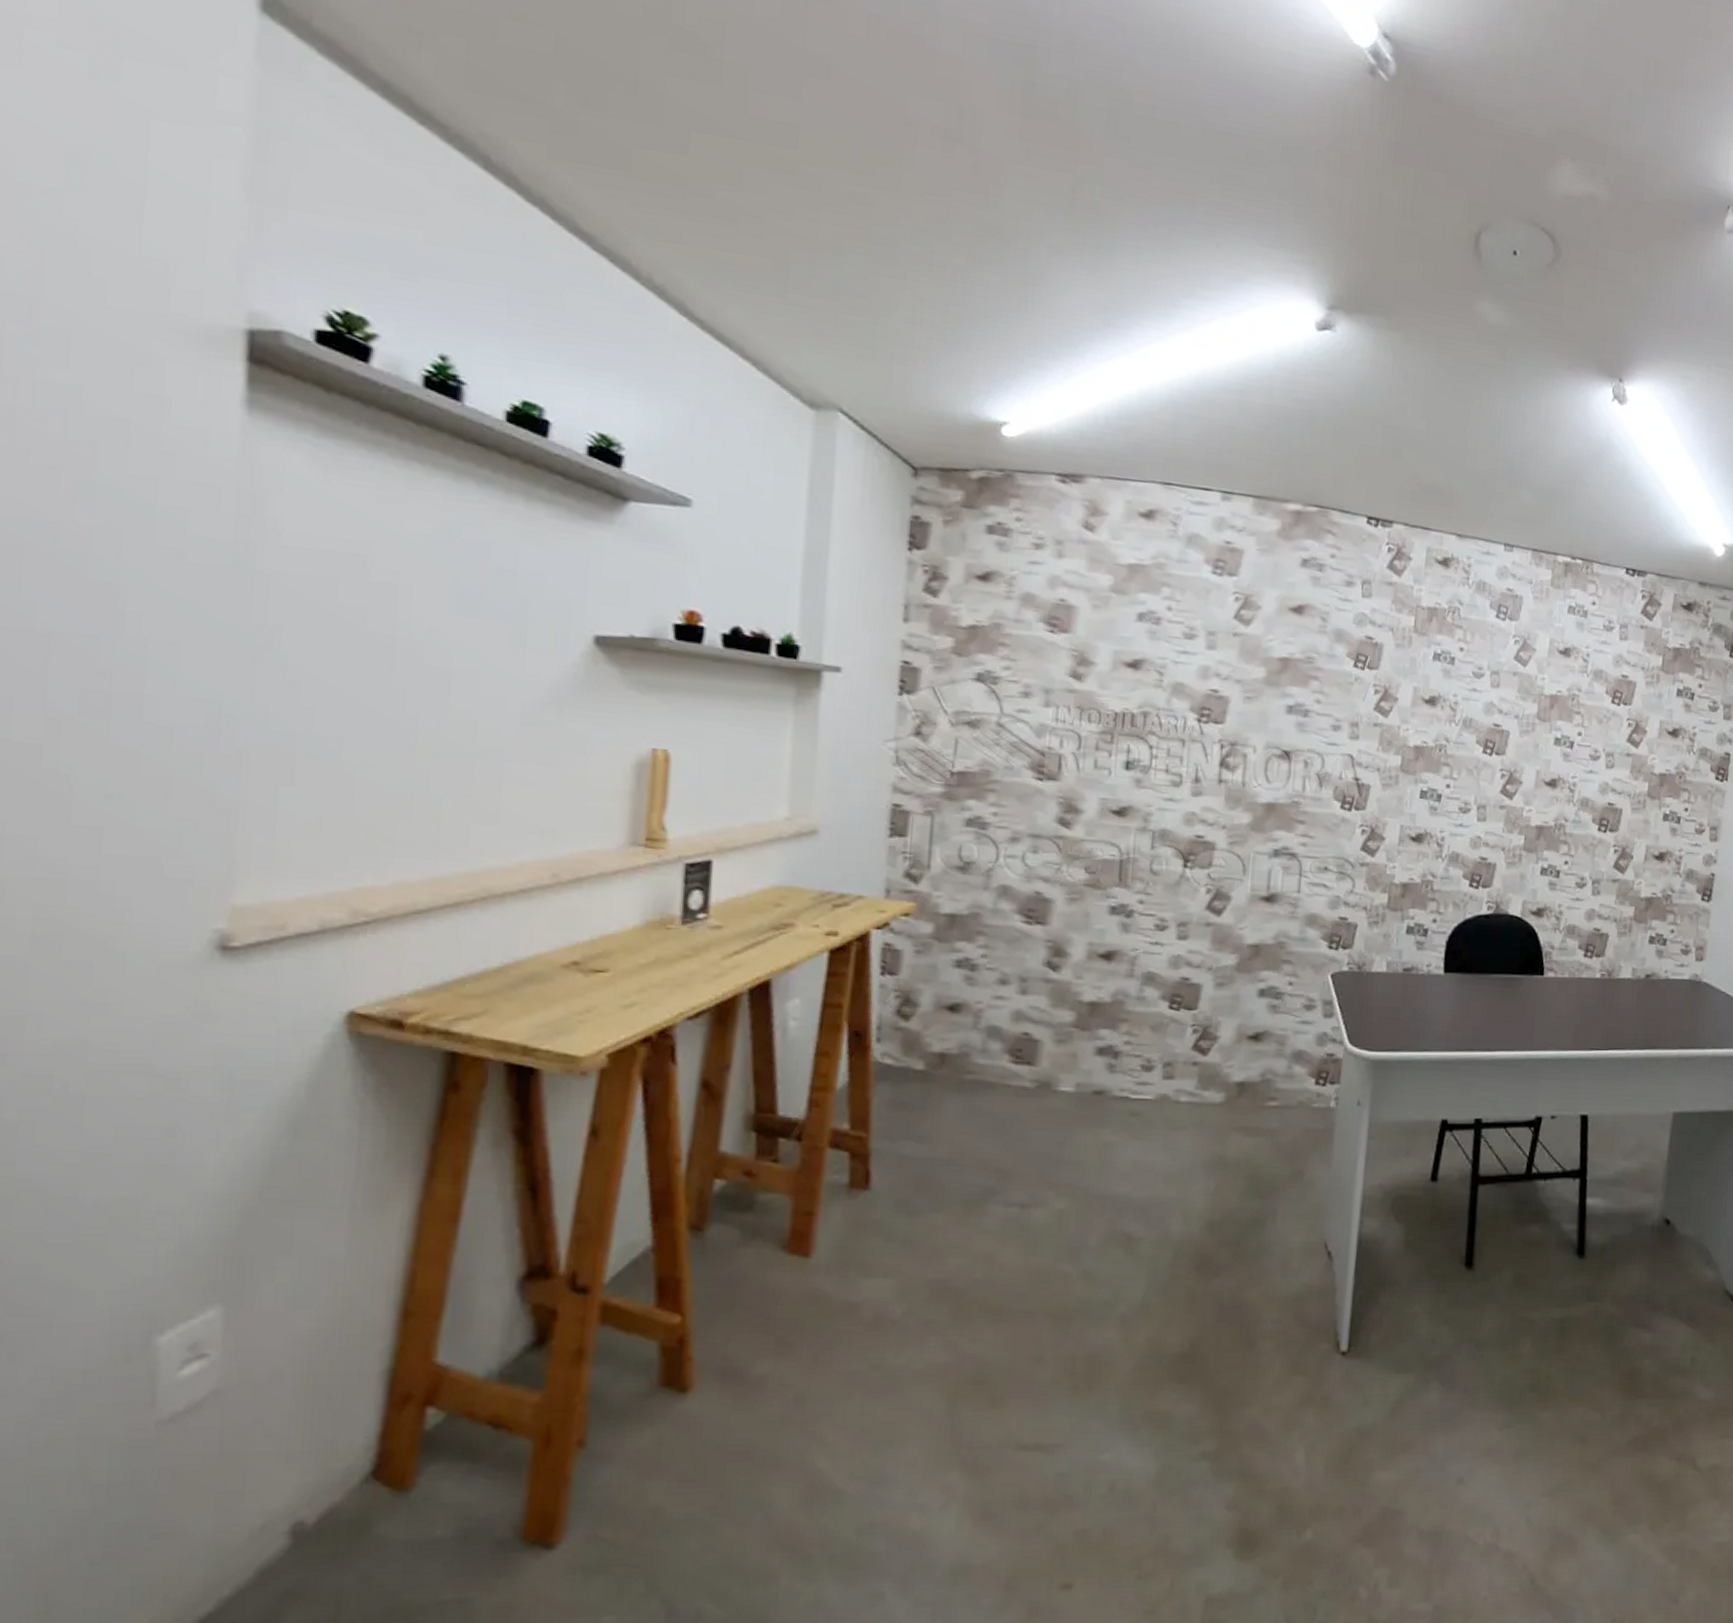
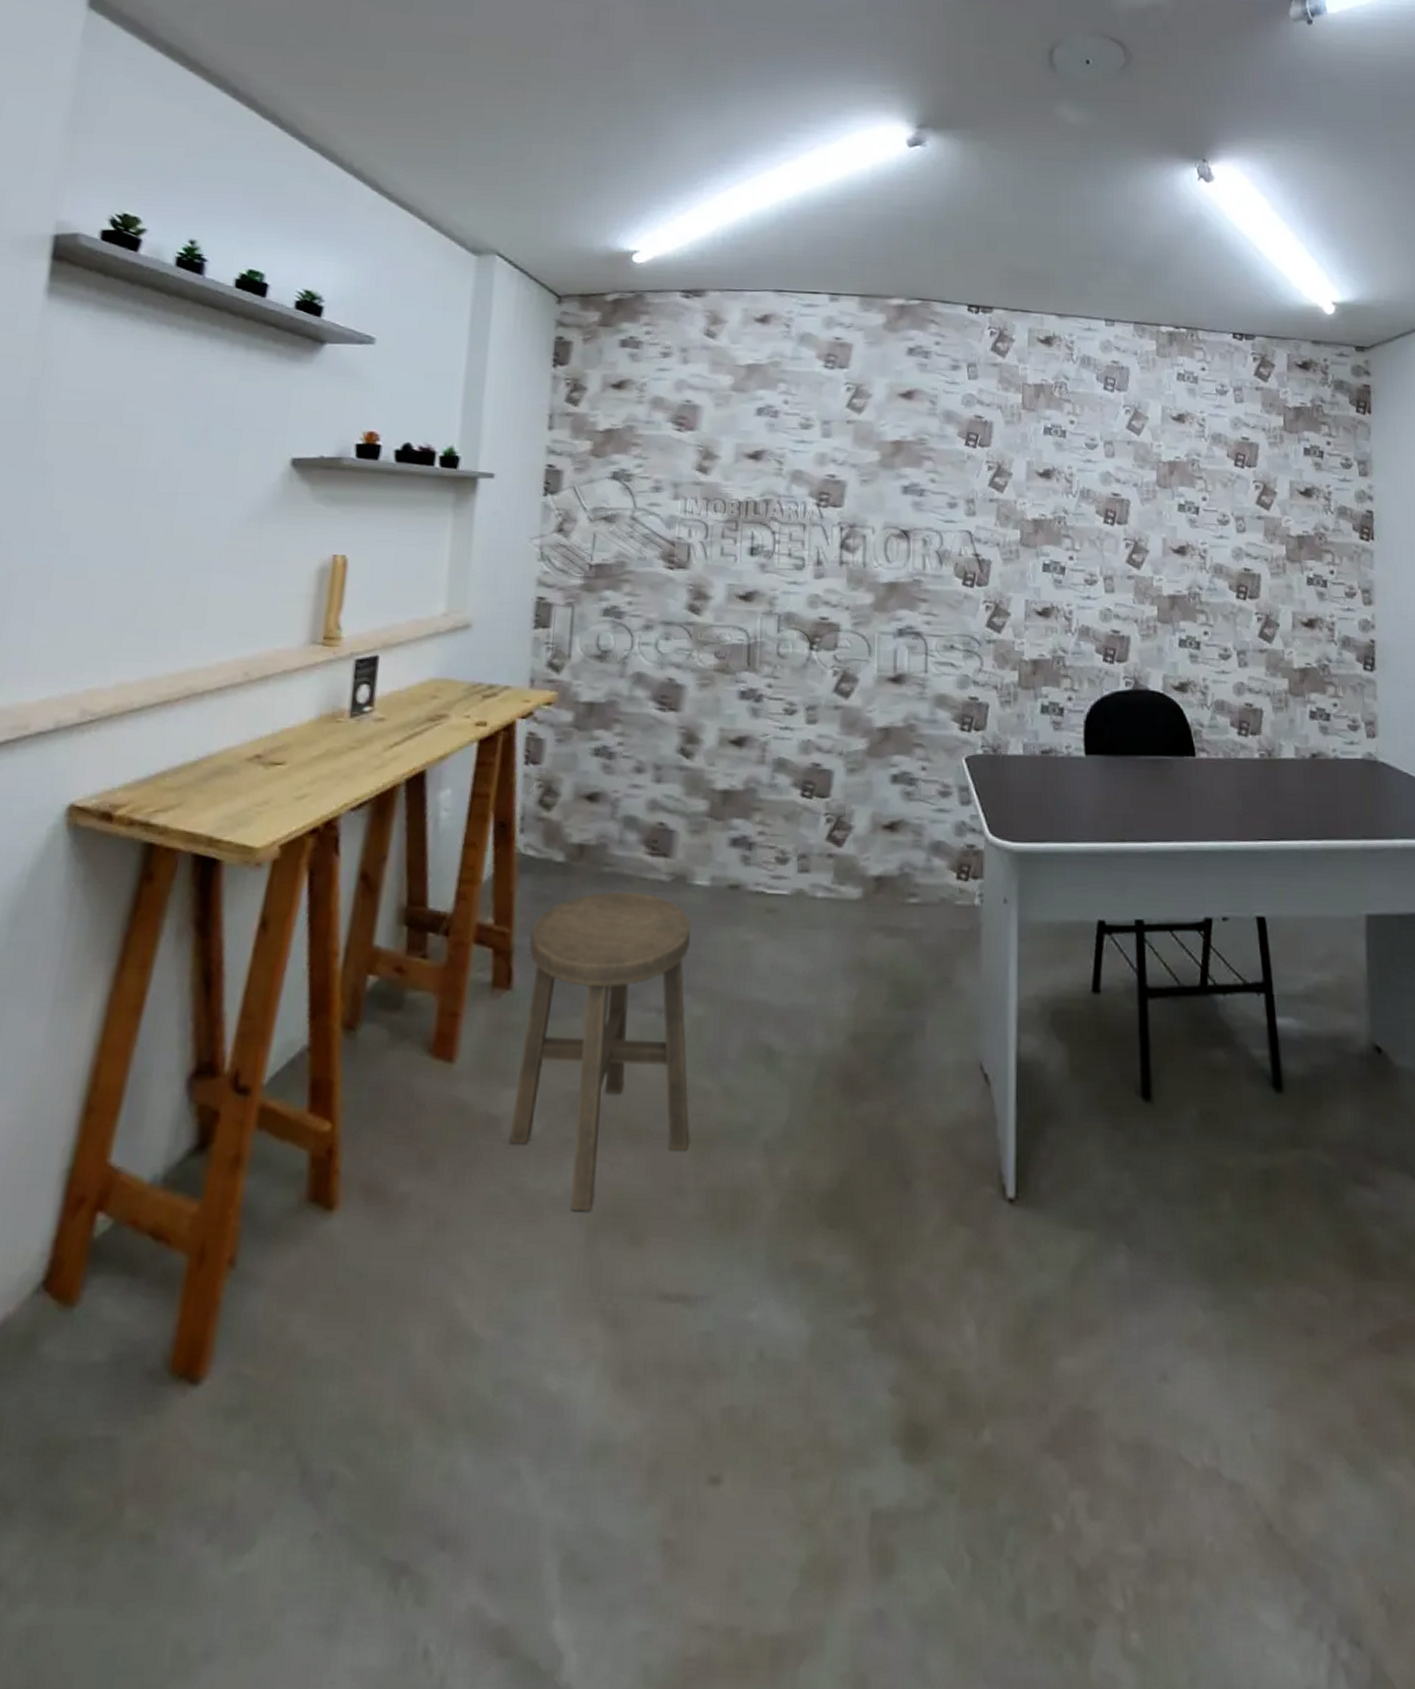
stool: none [869,1098,1054,1382] -> present [509,892,691,1212]

